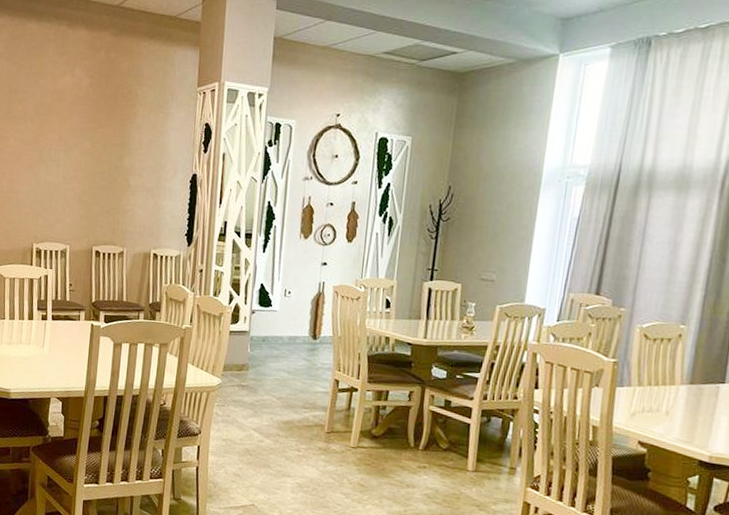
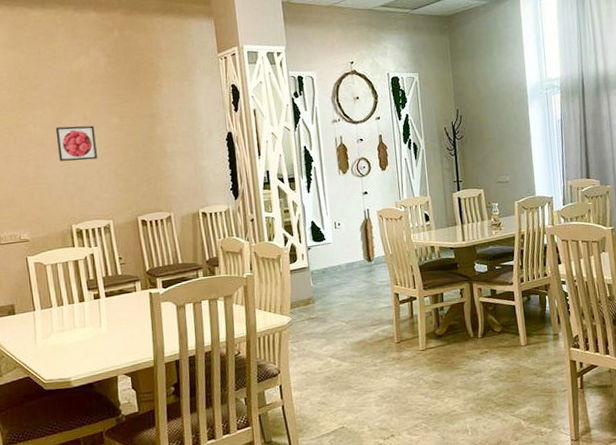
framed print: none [32,144,68,182] -> present [55,125,97,162]

